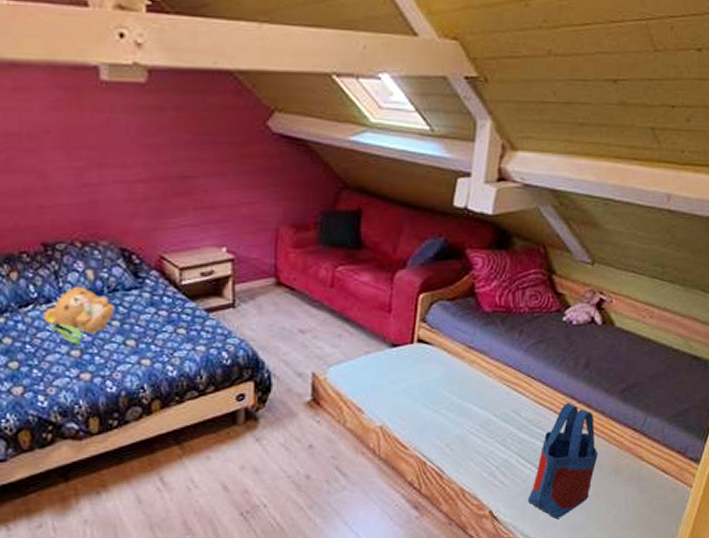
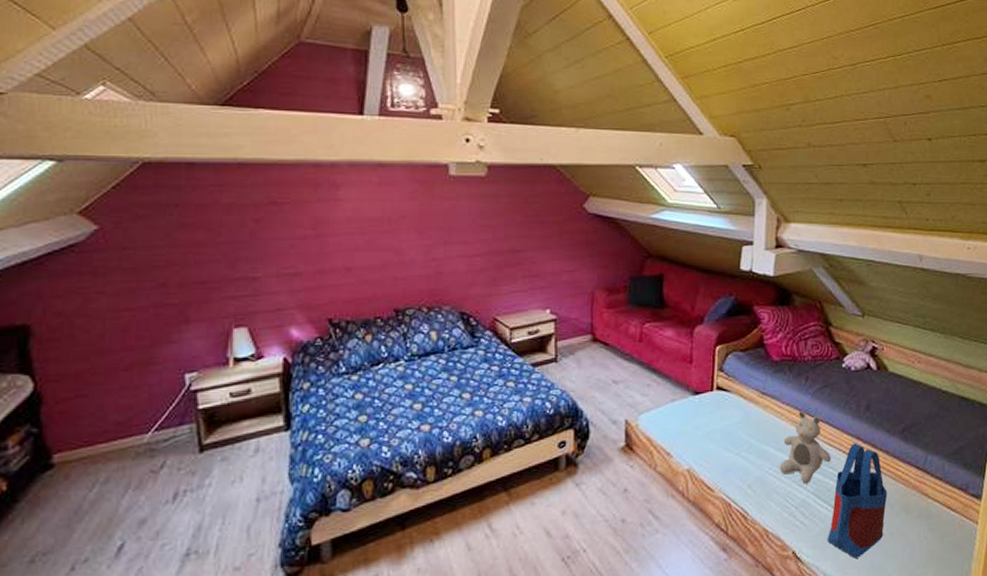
teddy bear: present [43,285,116,346] -> none [391,345,454,400]
teddy bear: none [481,368,540,444] -> present [779,411,831,484]

